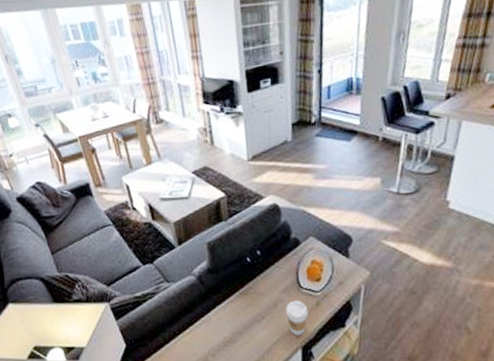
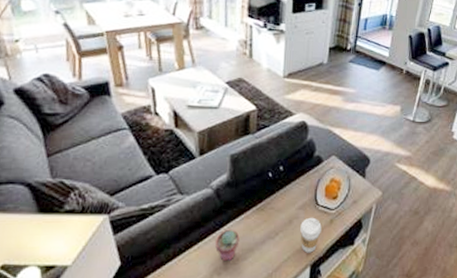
potted succulent: none [205,313,228,344] -> present [215,229,240,262]

